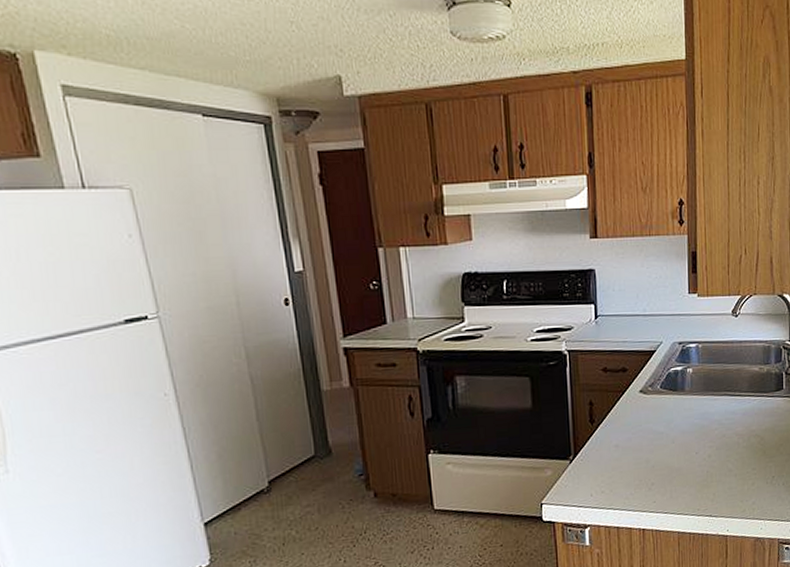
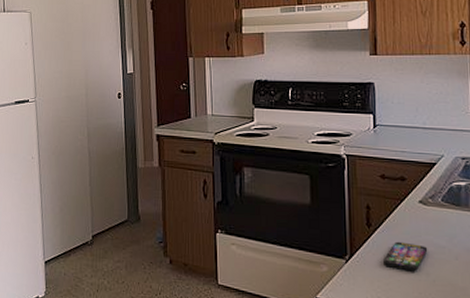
smartphone: none [607,433,648,461] -> present [383,241,428,271]

